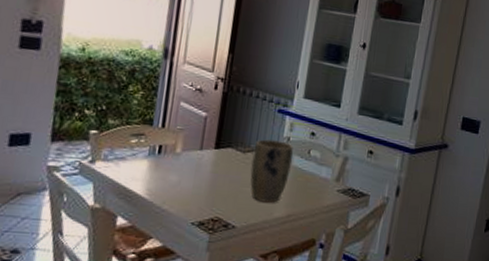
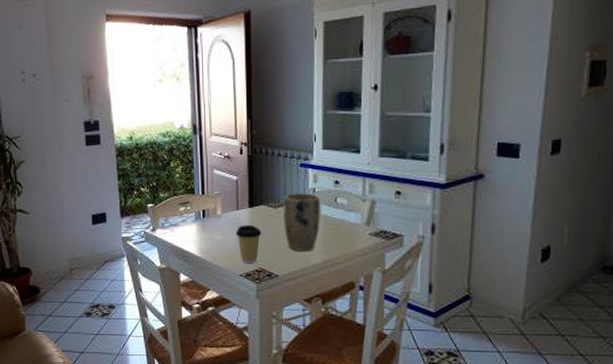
coffee cup: none [194,167,225,211] -> present [235,224,262,263]

